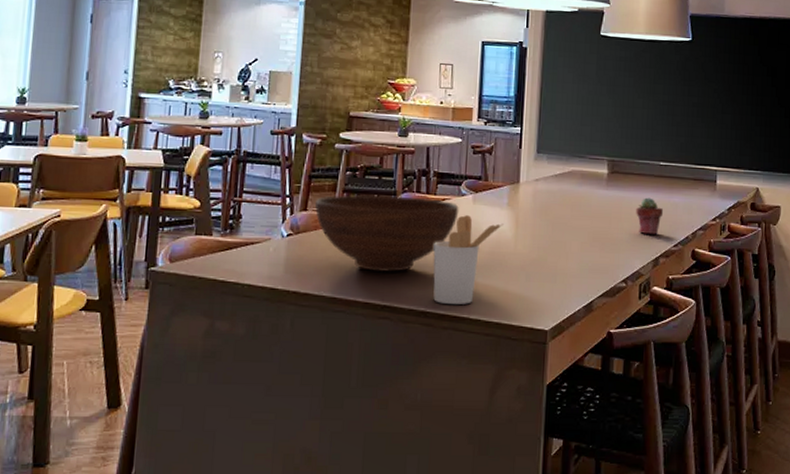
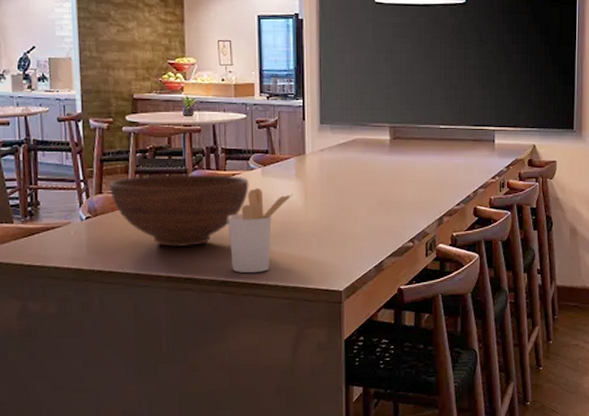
potted succulent: present [636,197,664,234] -> none [419,160,446,195]

